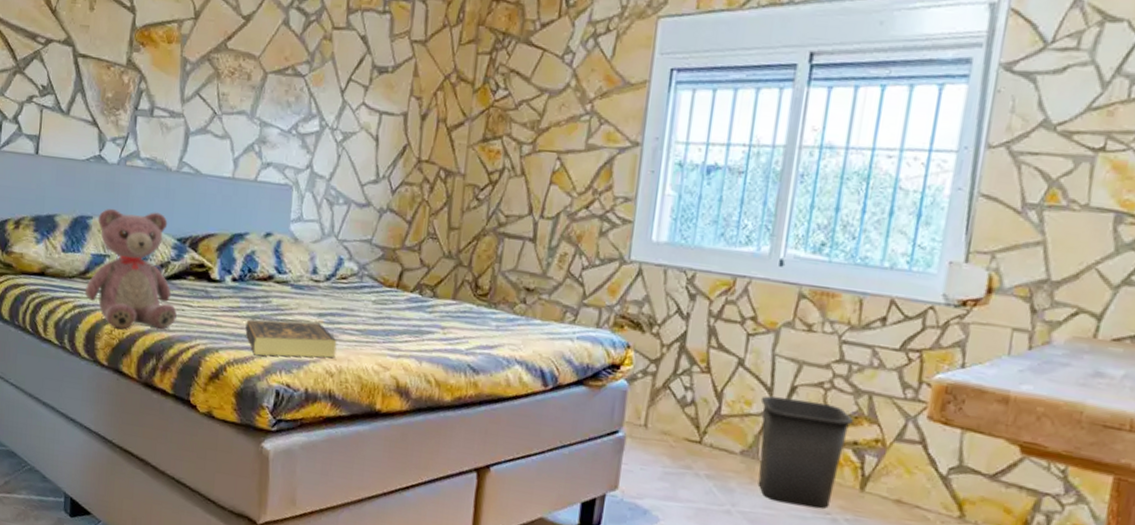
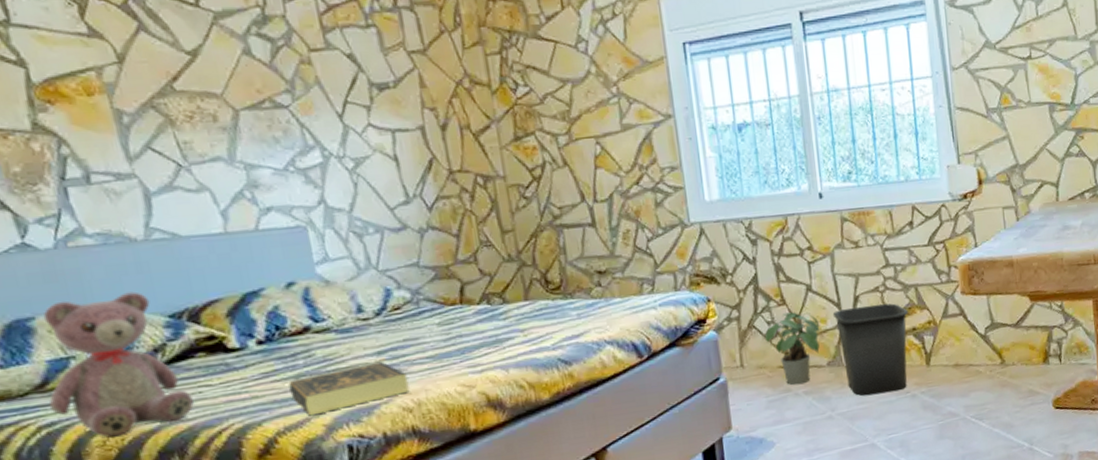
potted plant: none [677,382,743,466] -> present [764,312,821,385]

